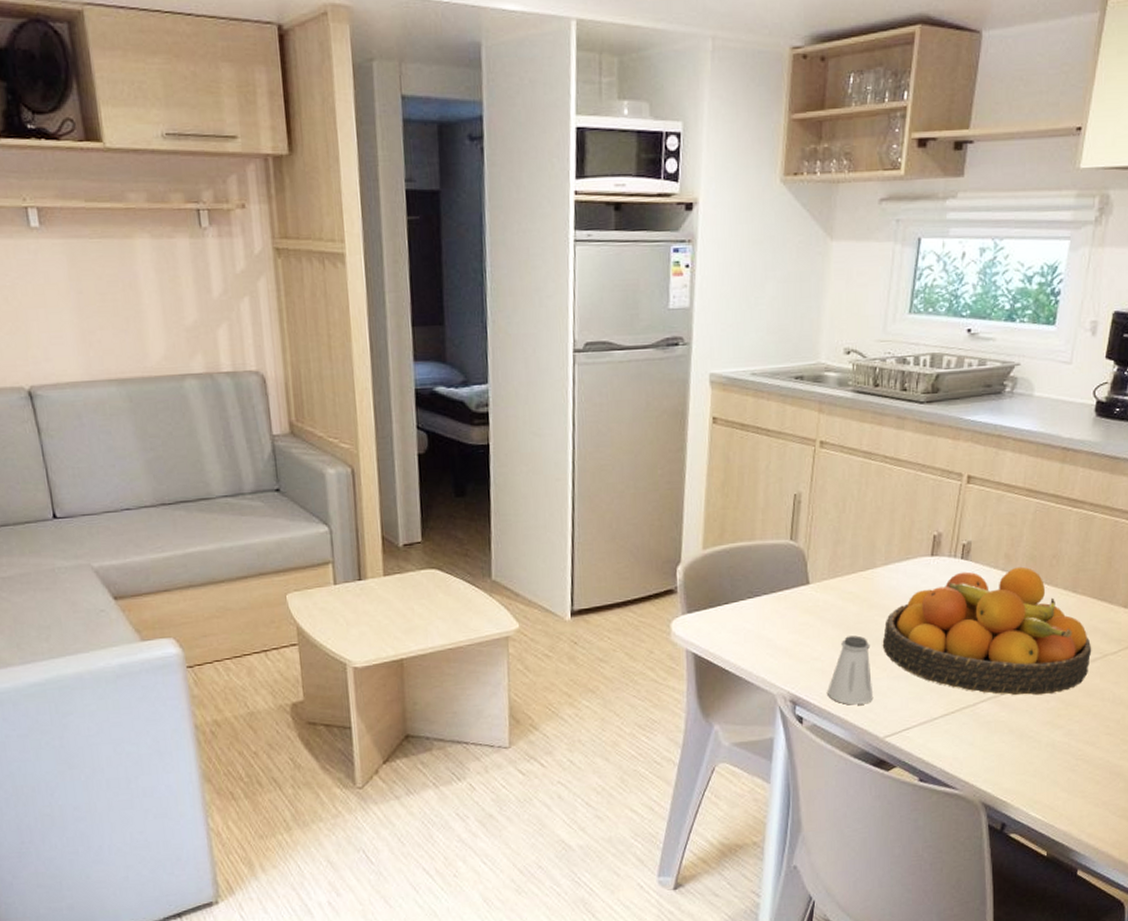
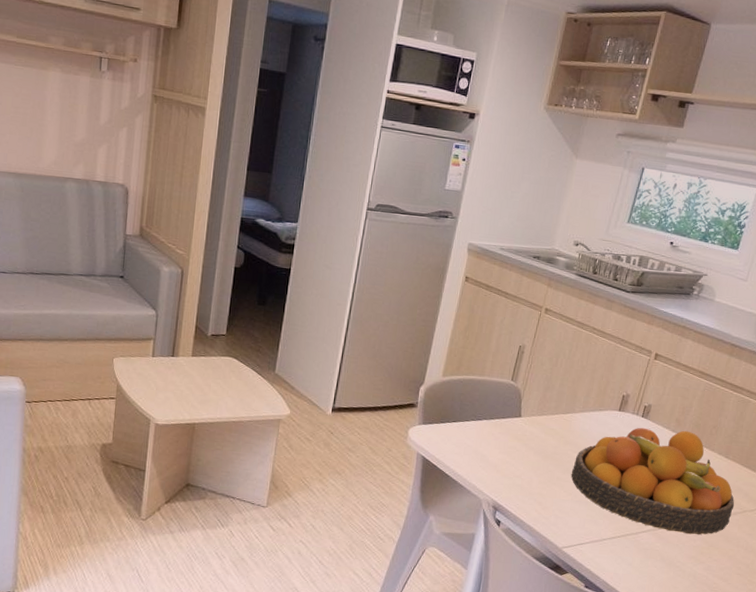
saltshaker: present [827,635,874,705] -> none [522,463,562,519]

